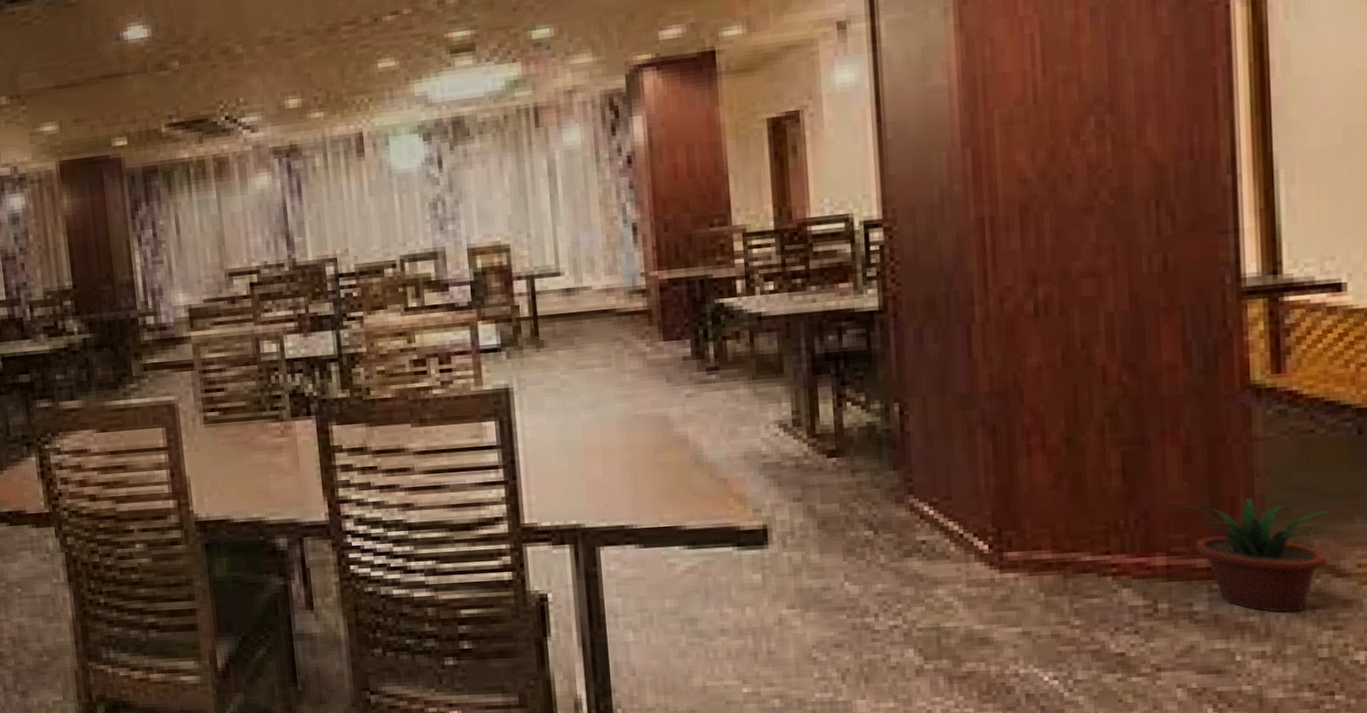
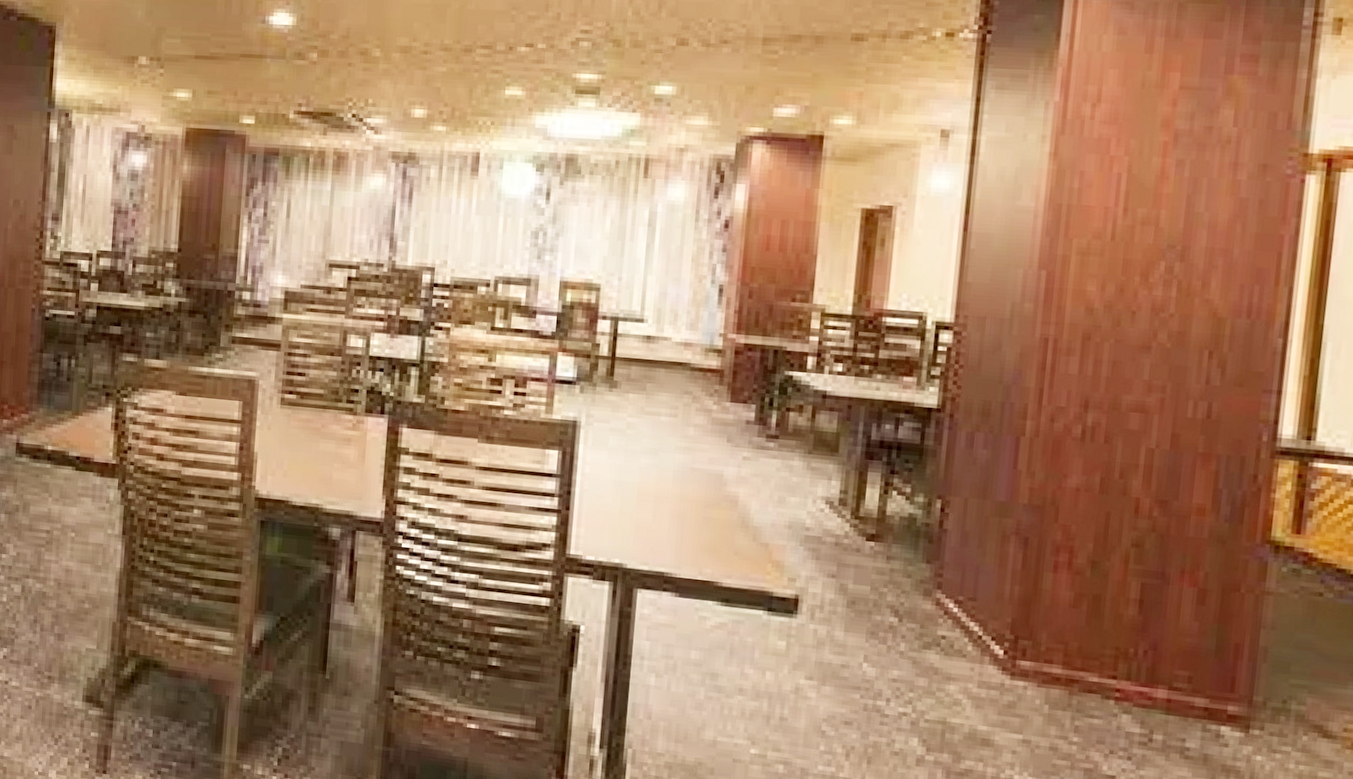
potted plant: present [1167,498,1332,614] -> none [1176,642,1327,764]

